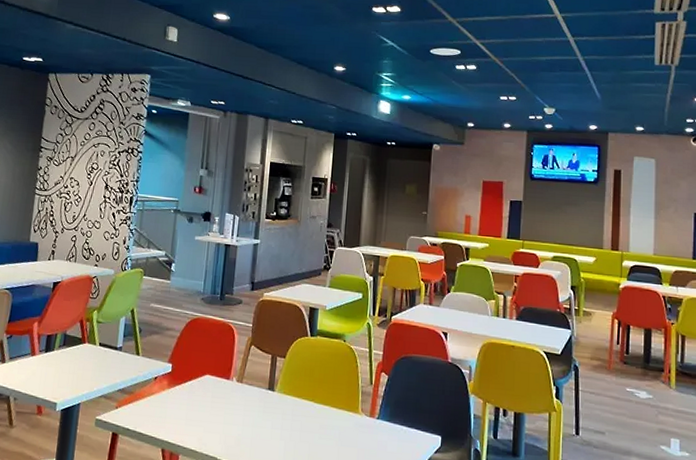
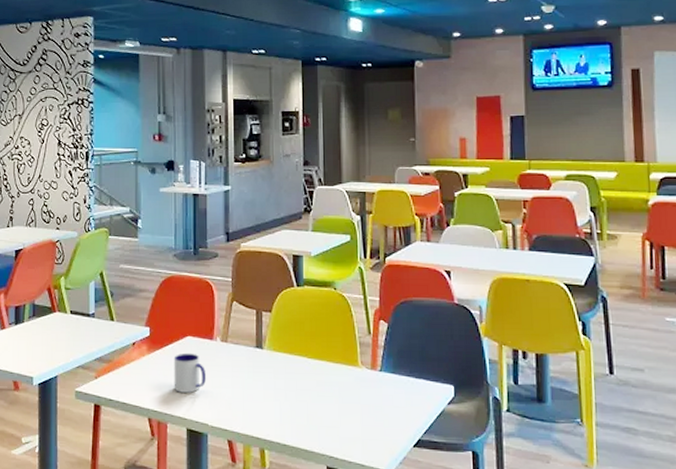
mug: none [188,390,220,428] -> present [173,352,206,393]

